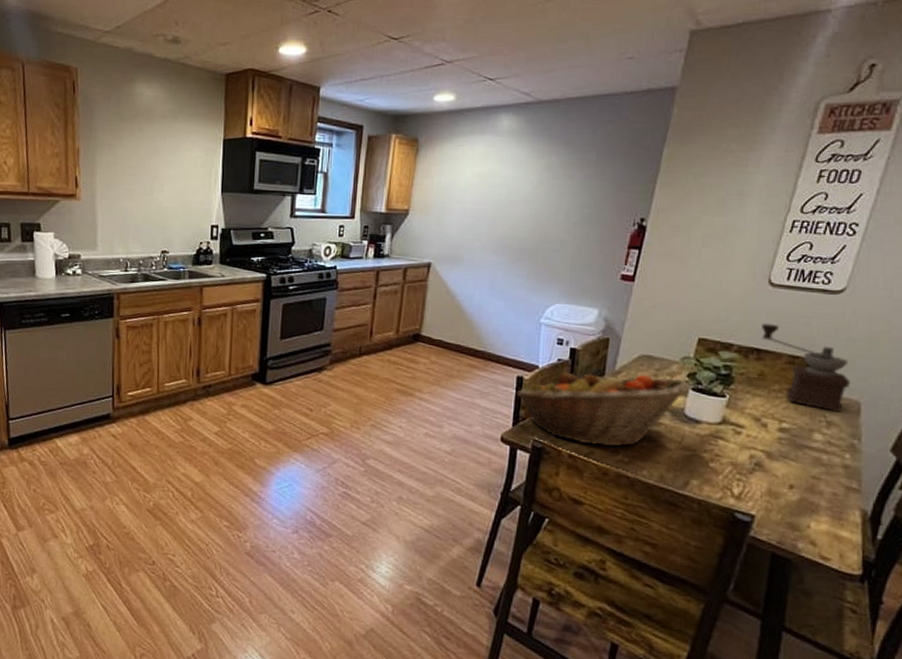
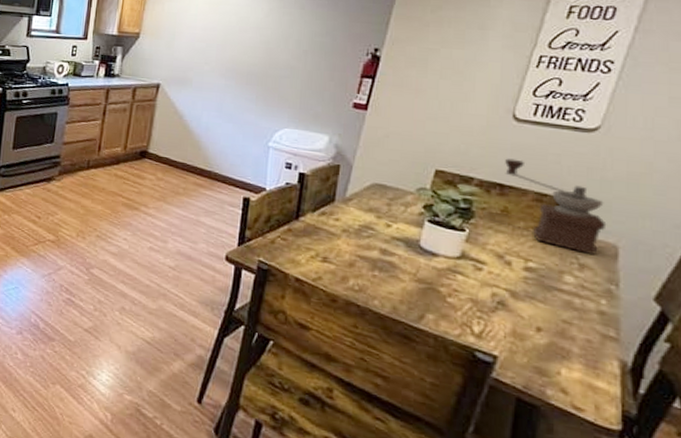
fruit basket: present [517,370,690,447] -> none [243,195,426,274]

